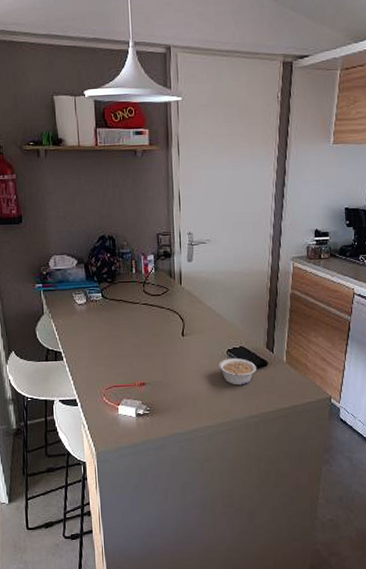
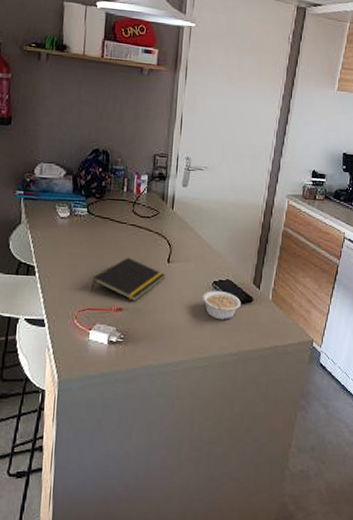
notepad: none [114,335,181,376] -> present [92,257,165,302]

